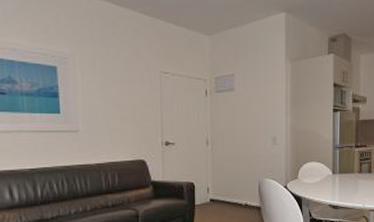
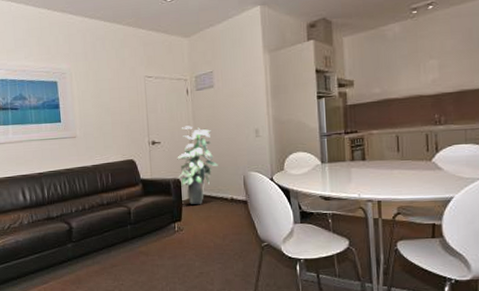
indoor plant: none [192,128,234,210] -> present [177,125,218,205]

